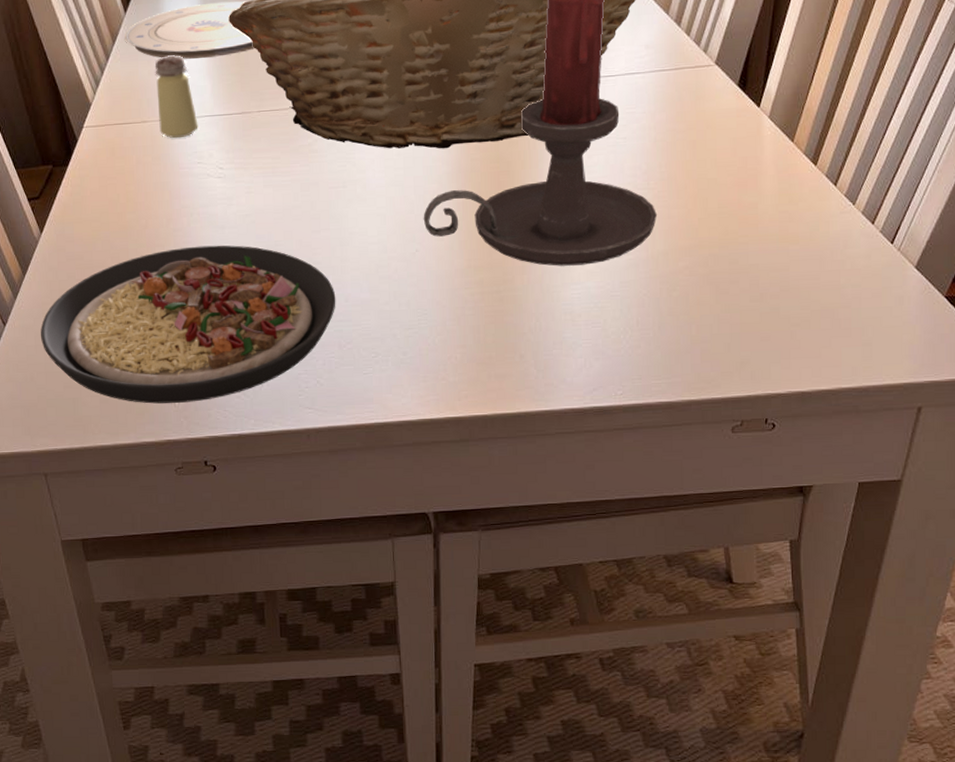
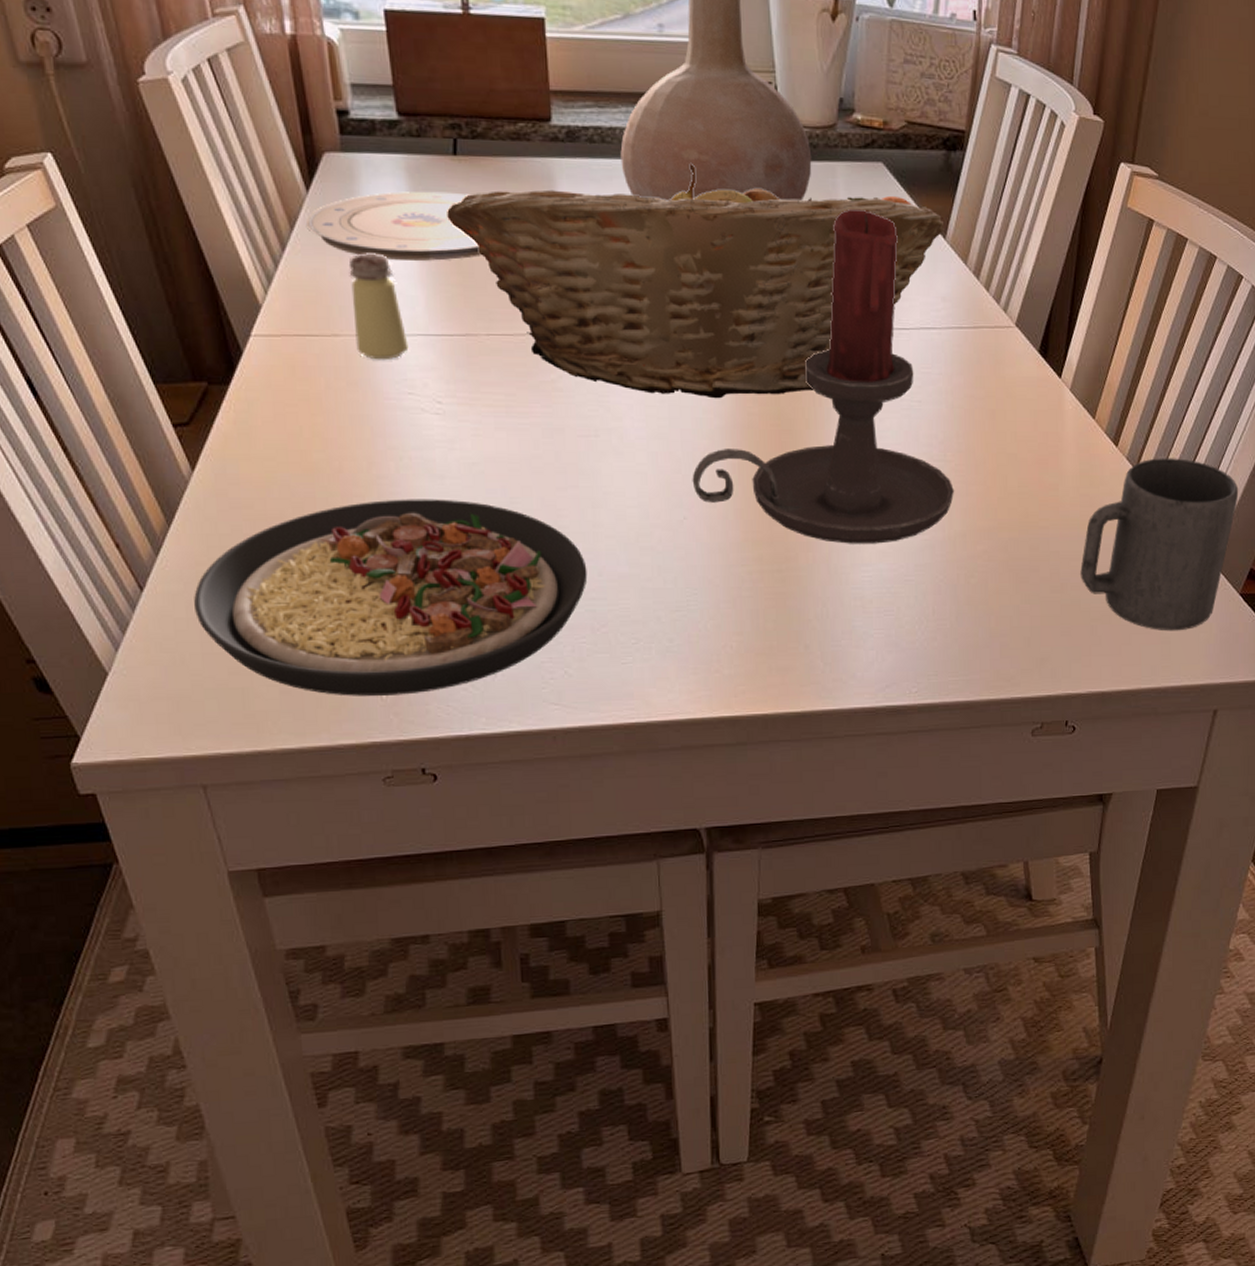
mug: none [779,172,943,334] -> present [1080,458,1239,631]

